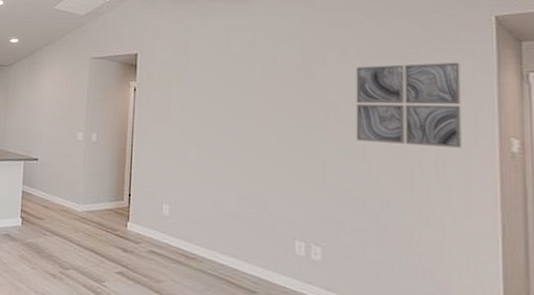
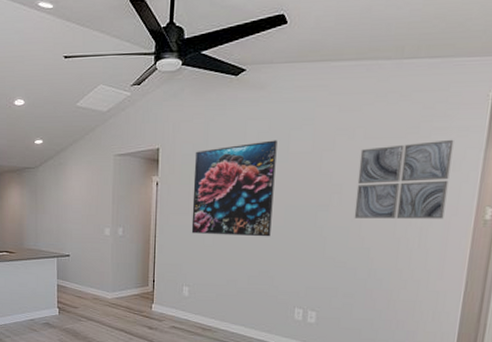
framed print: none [172,52,263,155] -> present [191,140,278,237]

